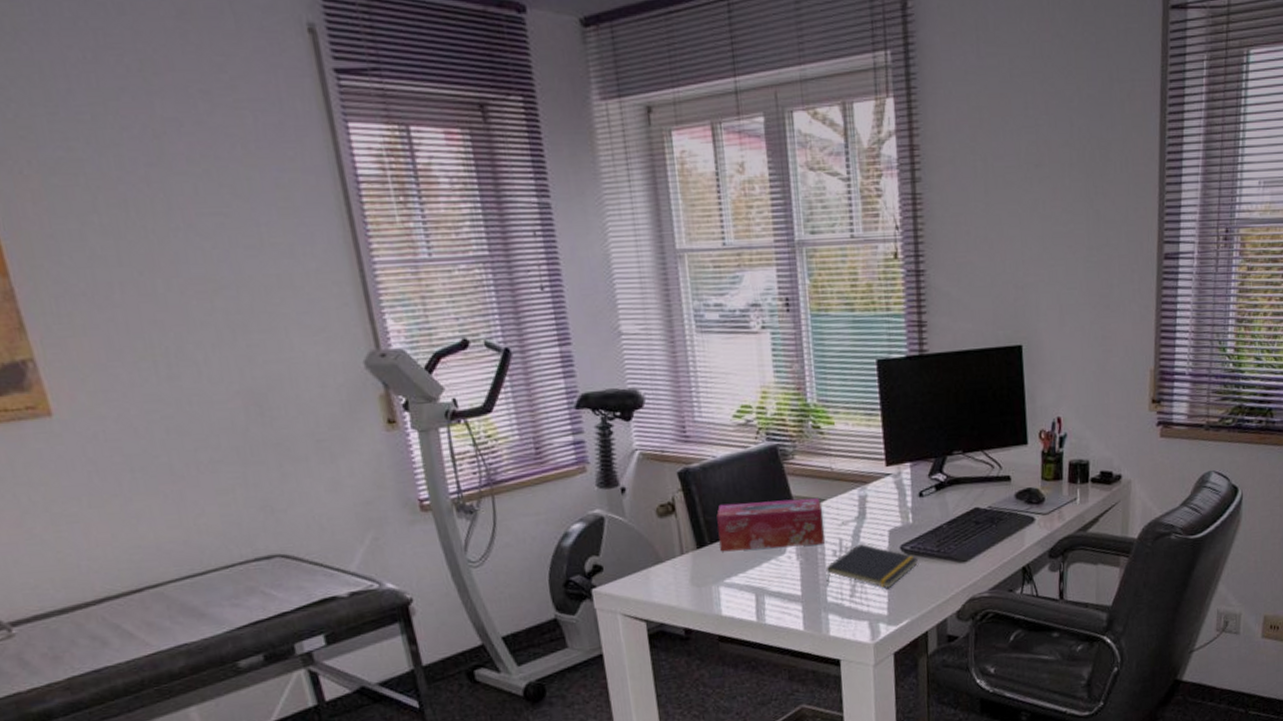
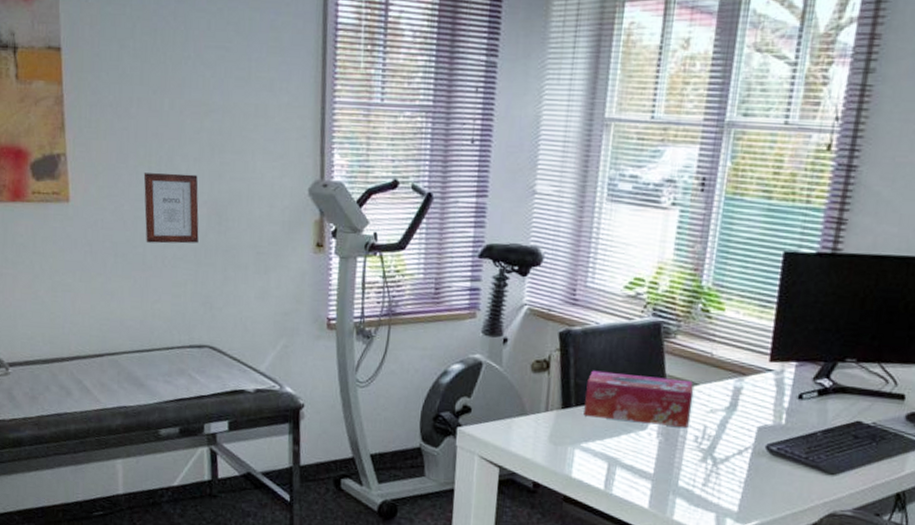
picture frame: none [148,362,239,449] -> present [143,173,199,244]
notepad: present [825,543,919,589] -> none [681,434,784,486]

